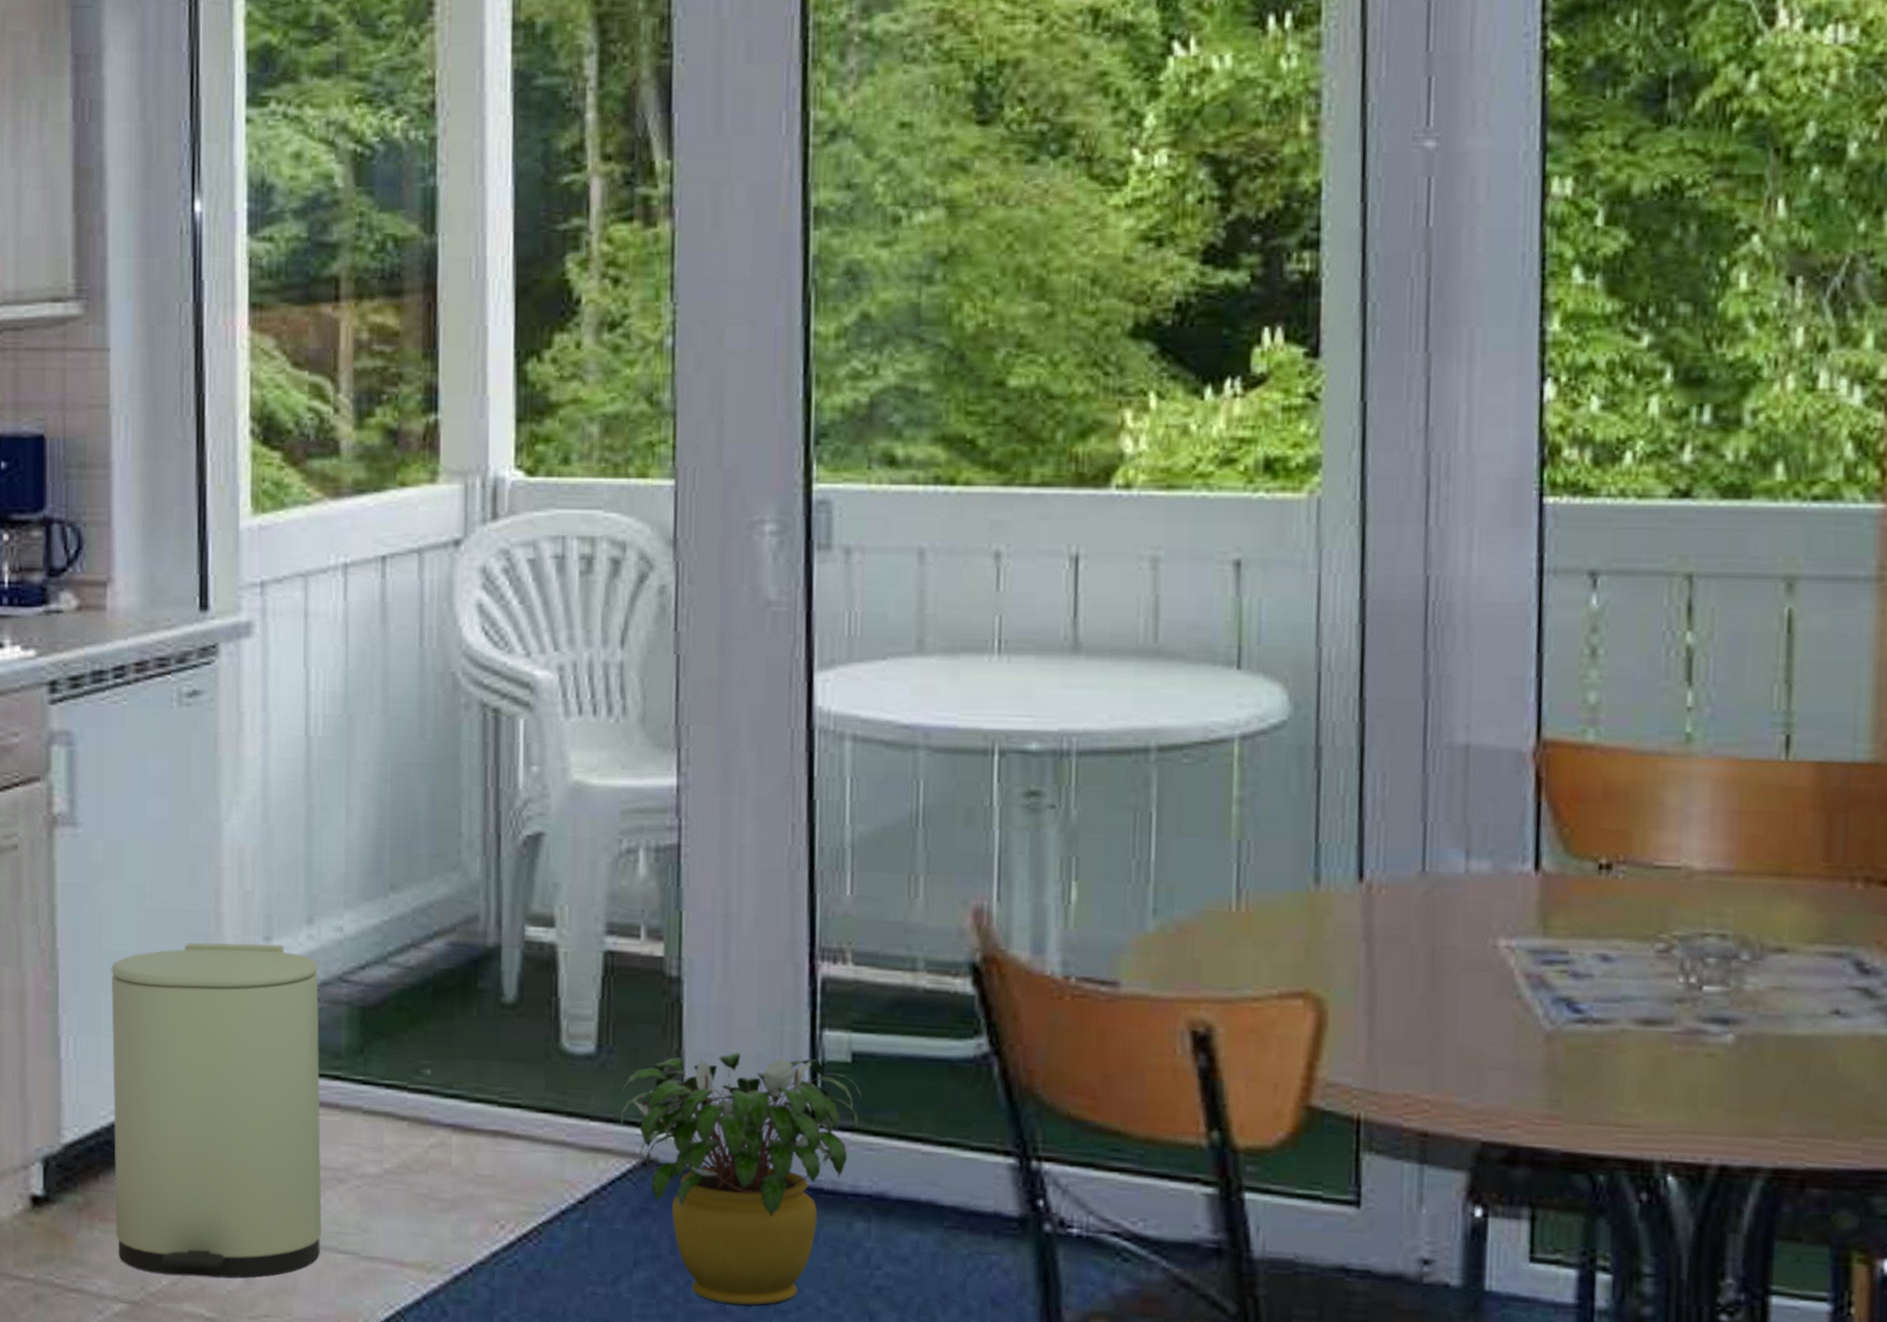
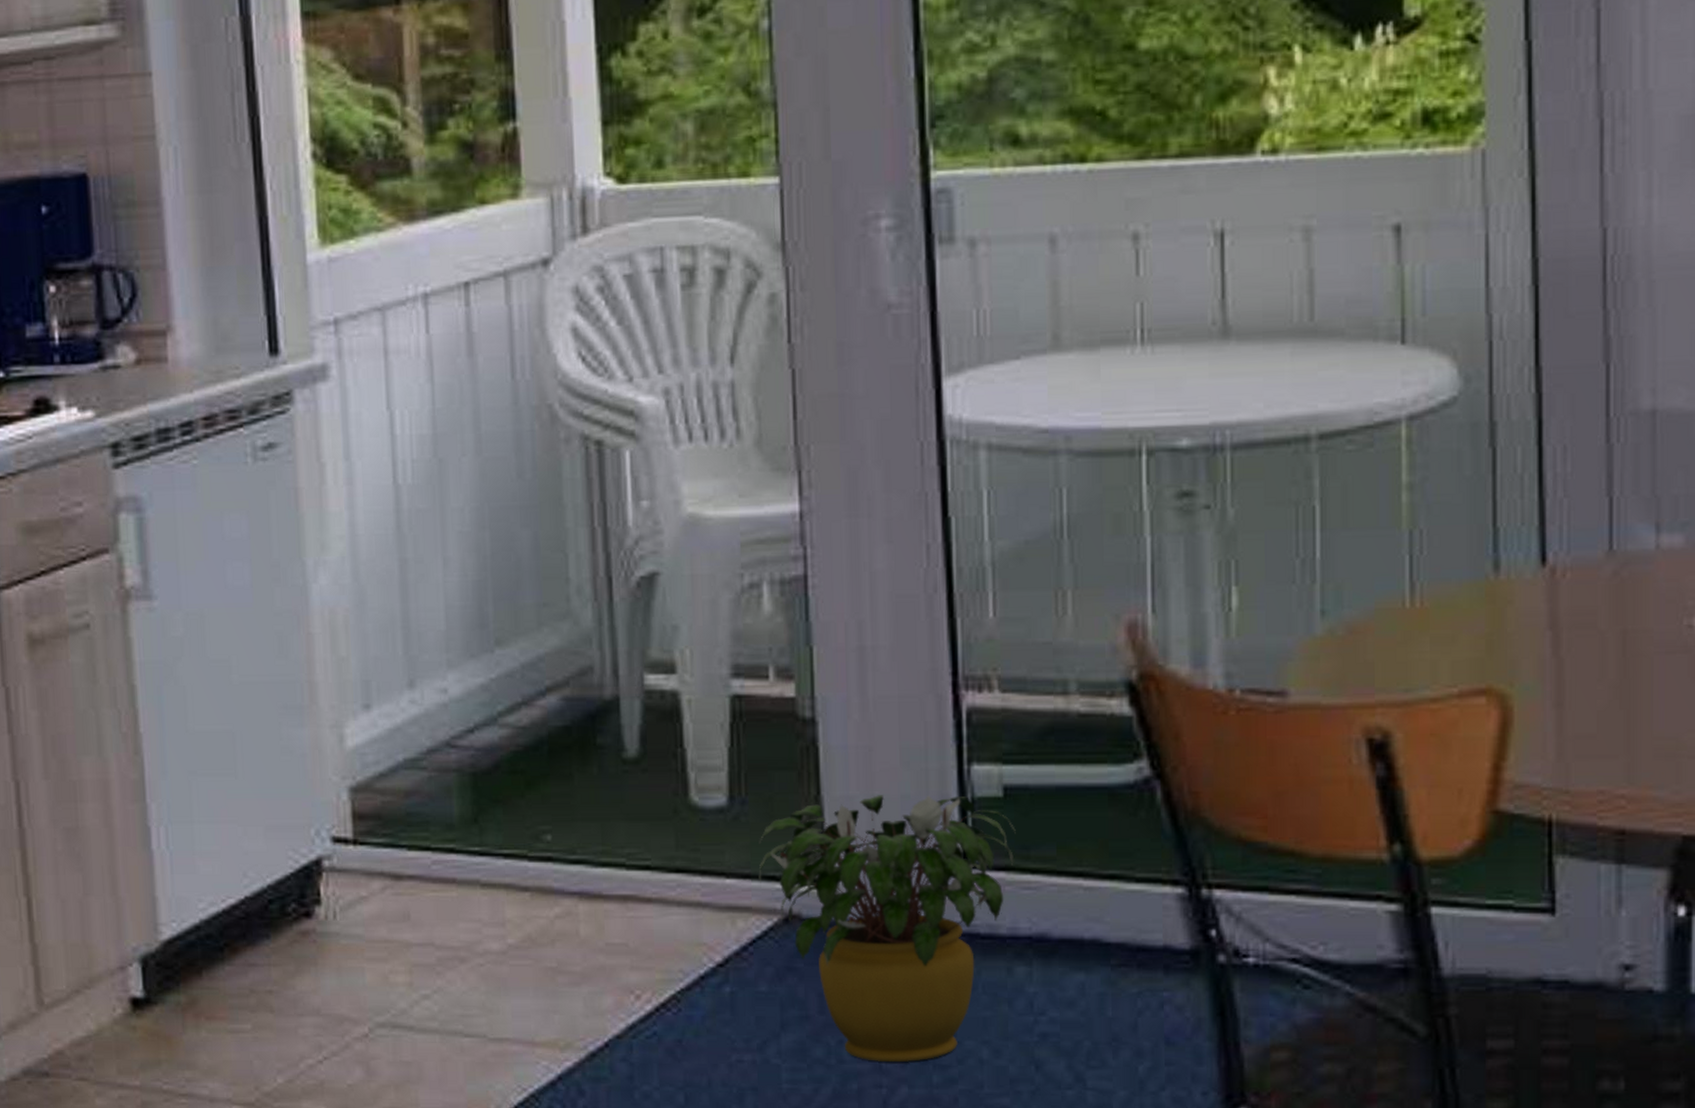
pedal bin: present [111,942,323,1278] -> none [199,712,446,1072]

